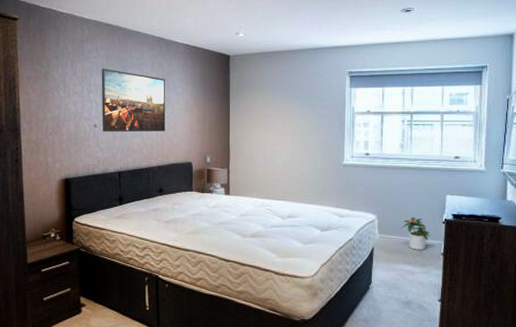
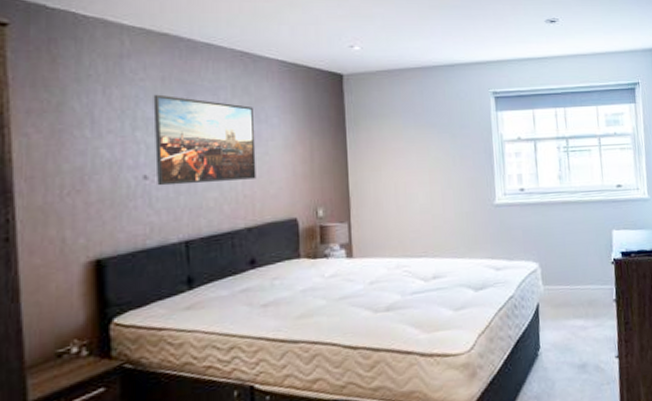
potted plant: present [401,217,431,250] -> none [567,260,600,300]

